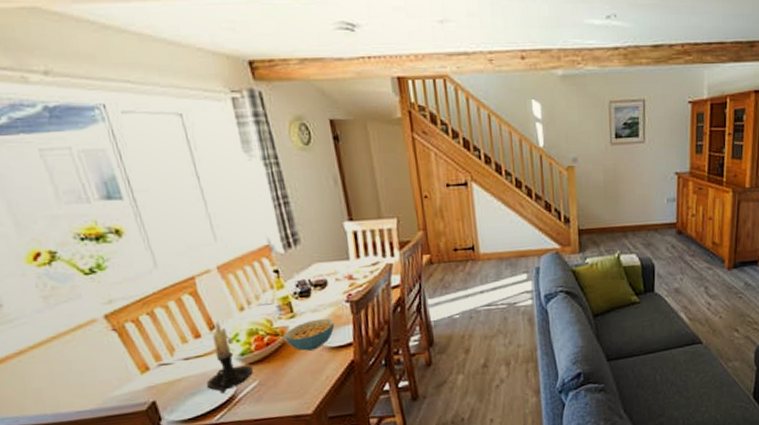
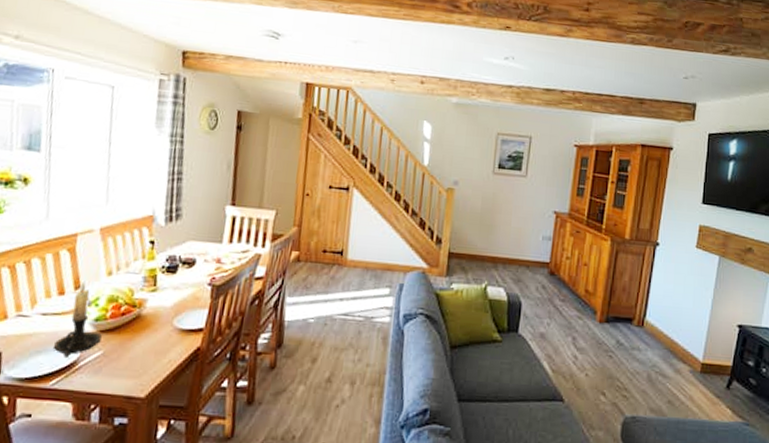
cereal bowl: present [284,318,335,351] -> none [141,297,192,329]

